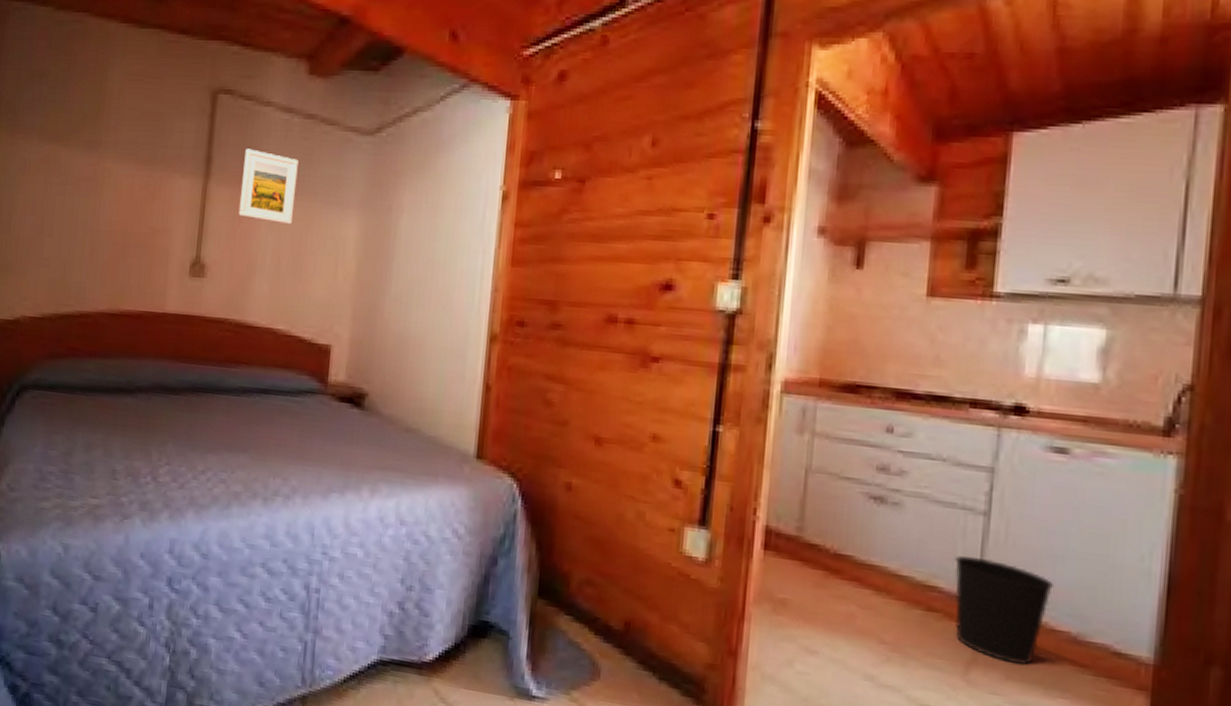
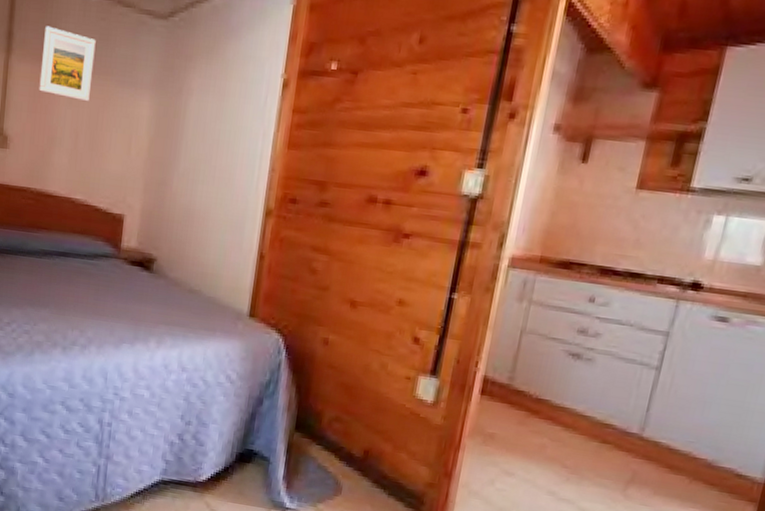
wastebasket: present [954,555,1055,665] -> none [621,401,701,484]

